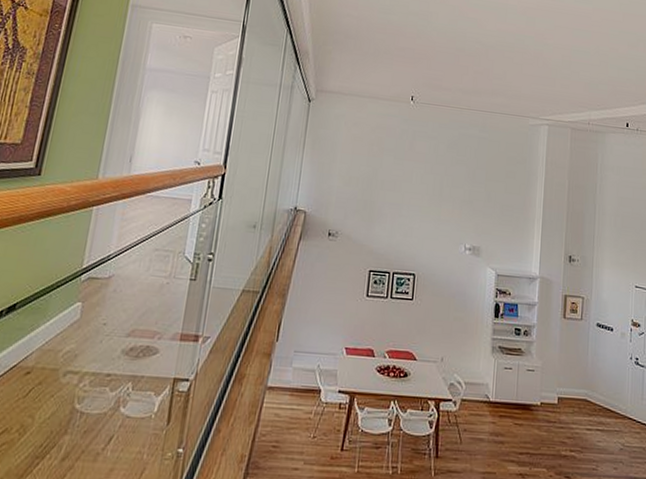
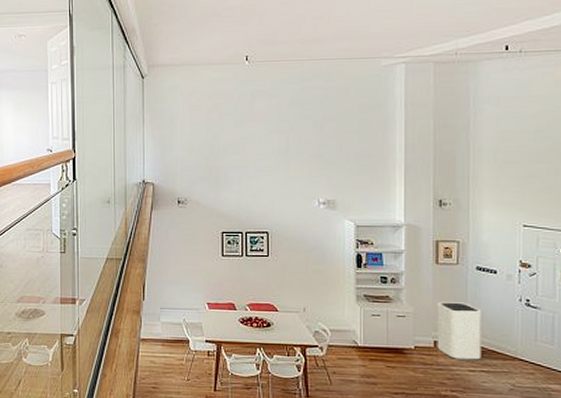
trash can: none [560,357,599,418] -> present [437,302,481,360]

